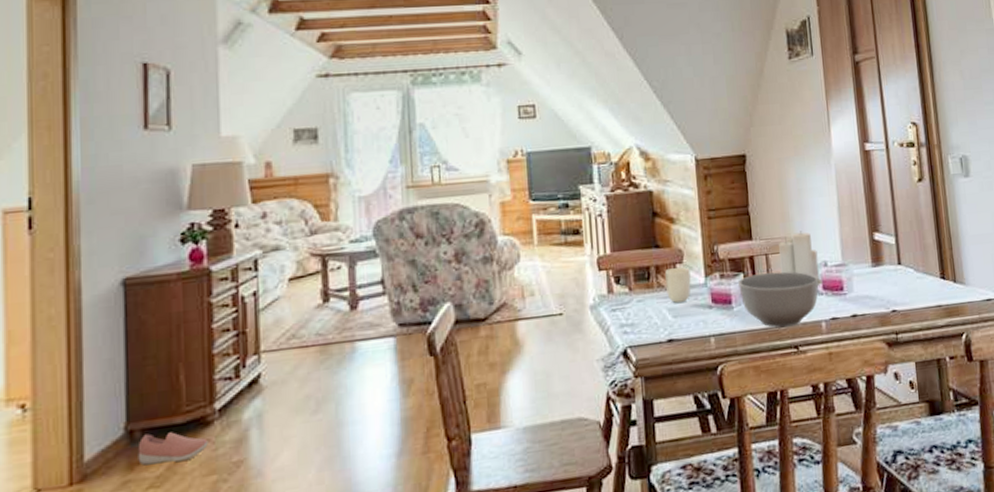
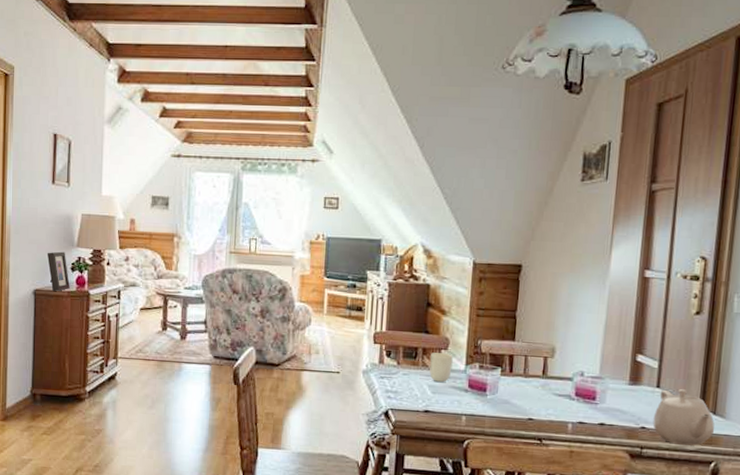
shoe: present [137,432,208,466] -> none [38,398,81,422]
picture frame: none [140,219,180,276] -> present [47,251,70,291]
bowl: present [738,271,819,328] -> none [495,371,573,421]
candle: present [778,231,823,285] -> none [536,341,576,391]
teapot: none [901,260,959,323] -> present [653,388,715,446]

